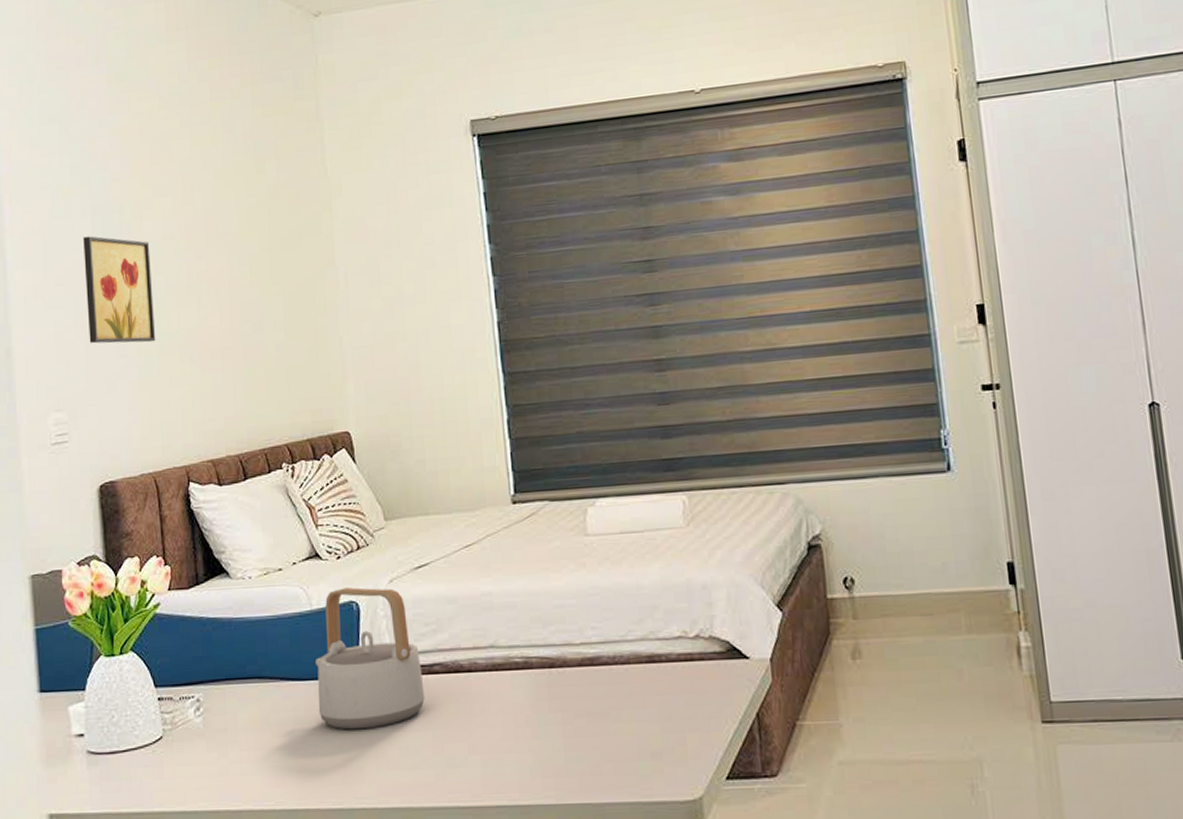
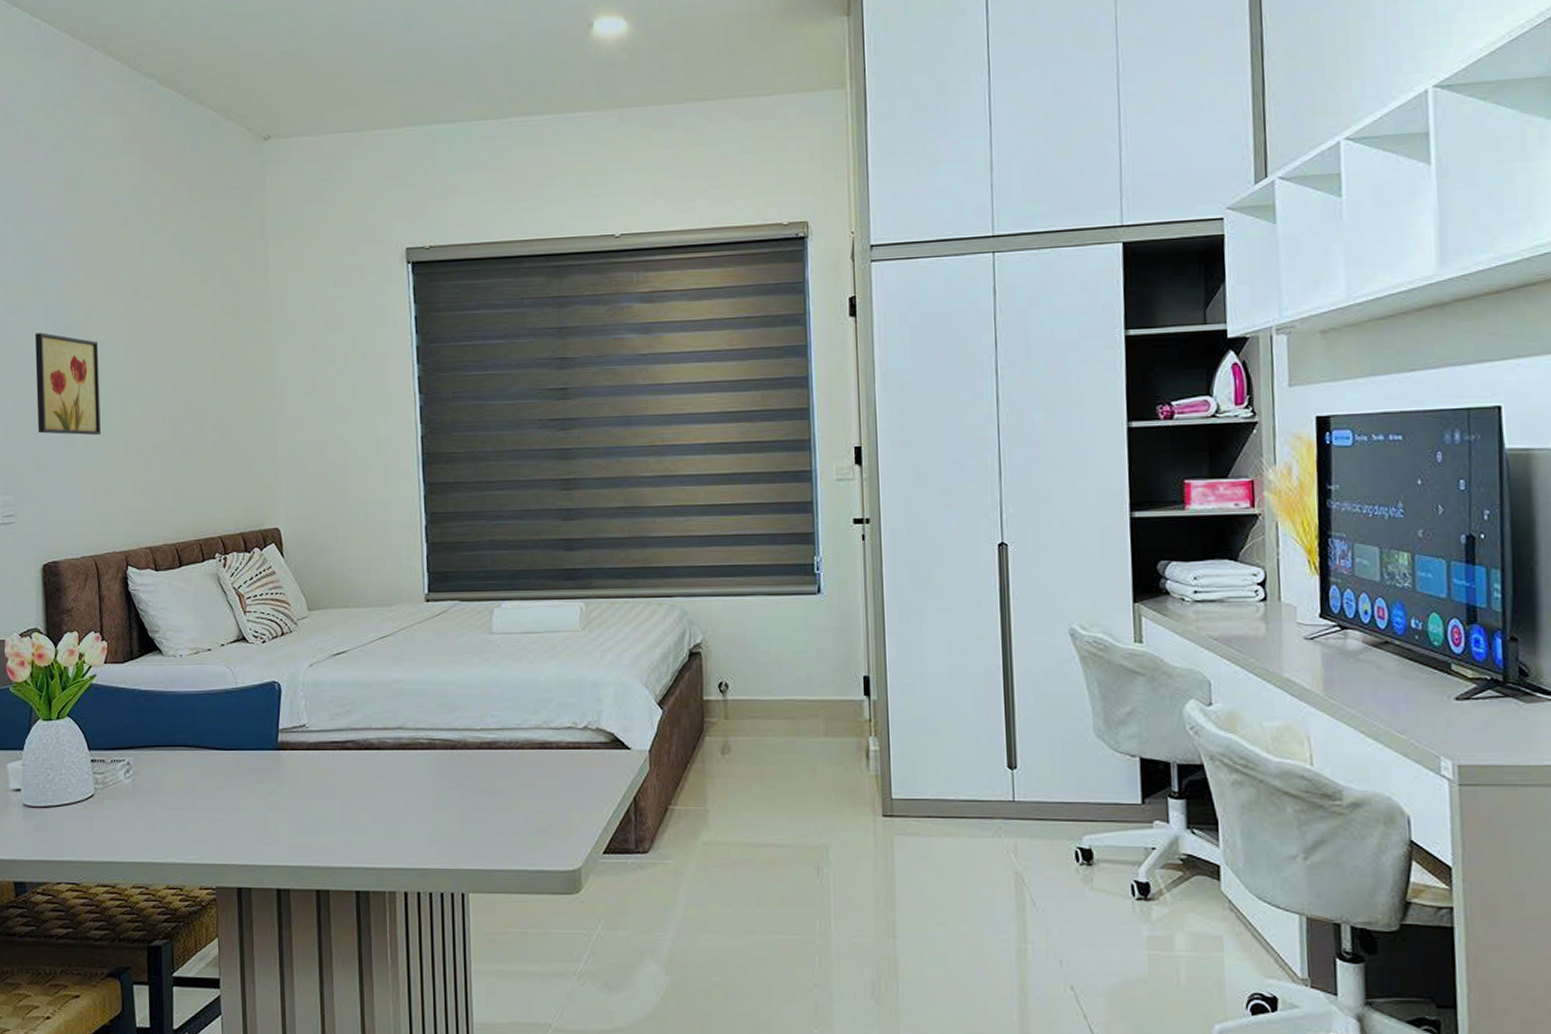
teapot: present [316,587,425,730] -> none [238,669,337,796]

